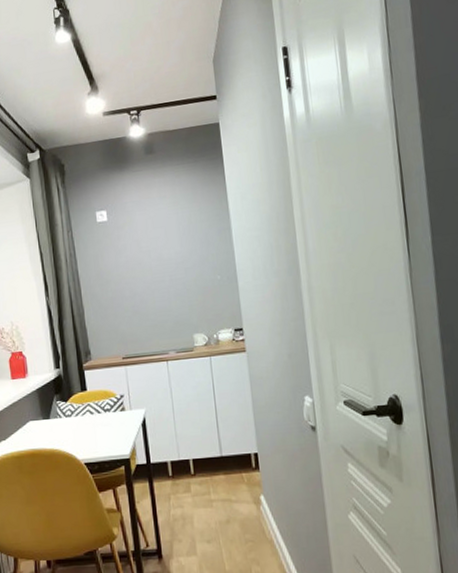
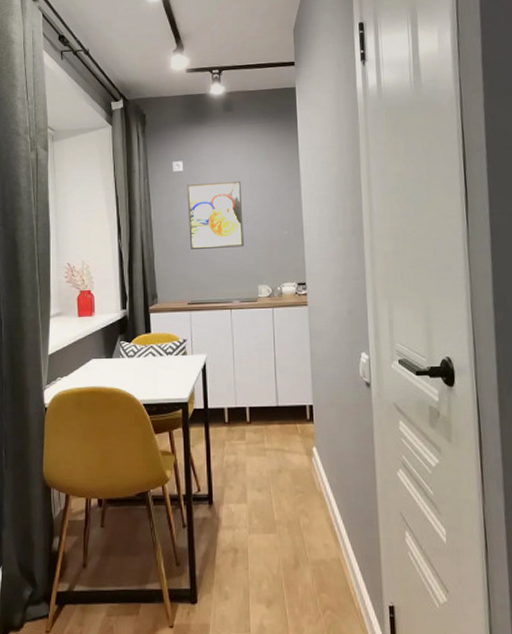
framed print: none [112,226,176,302] -> present [187,180,244,249]

